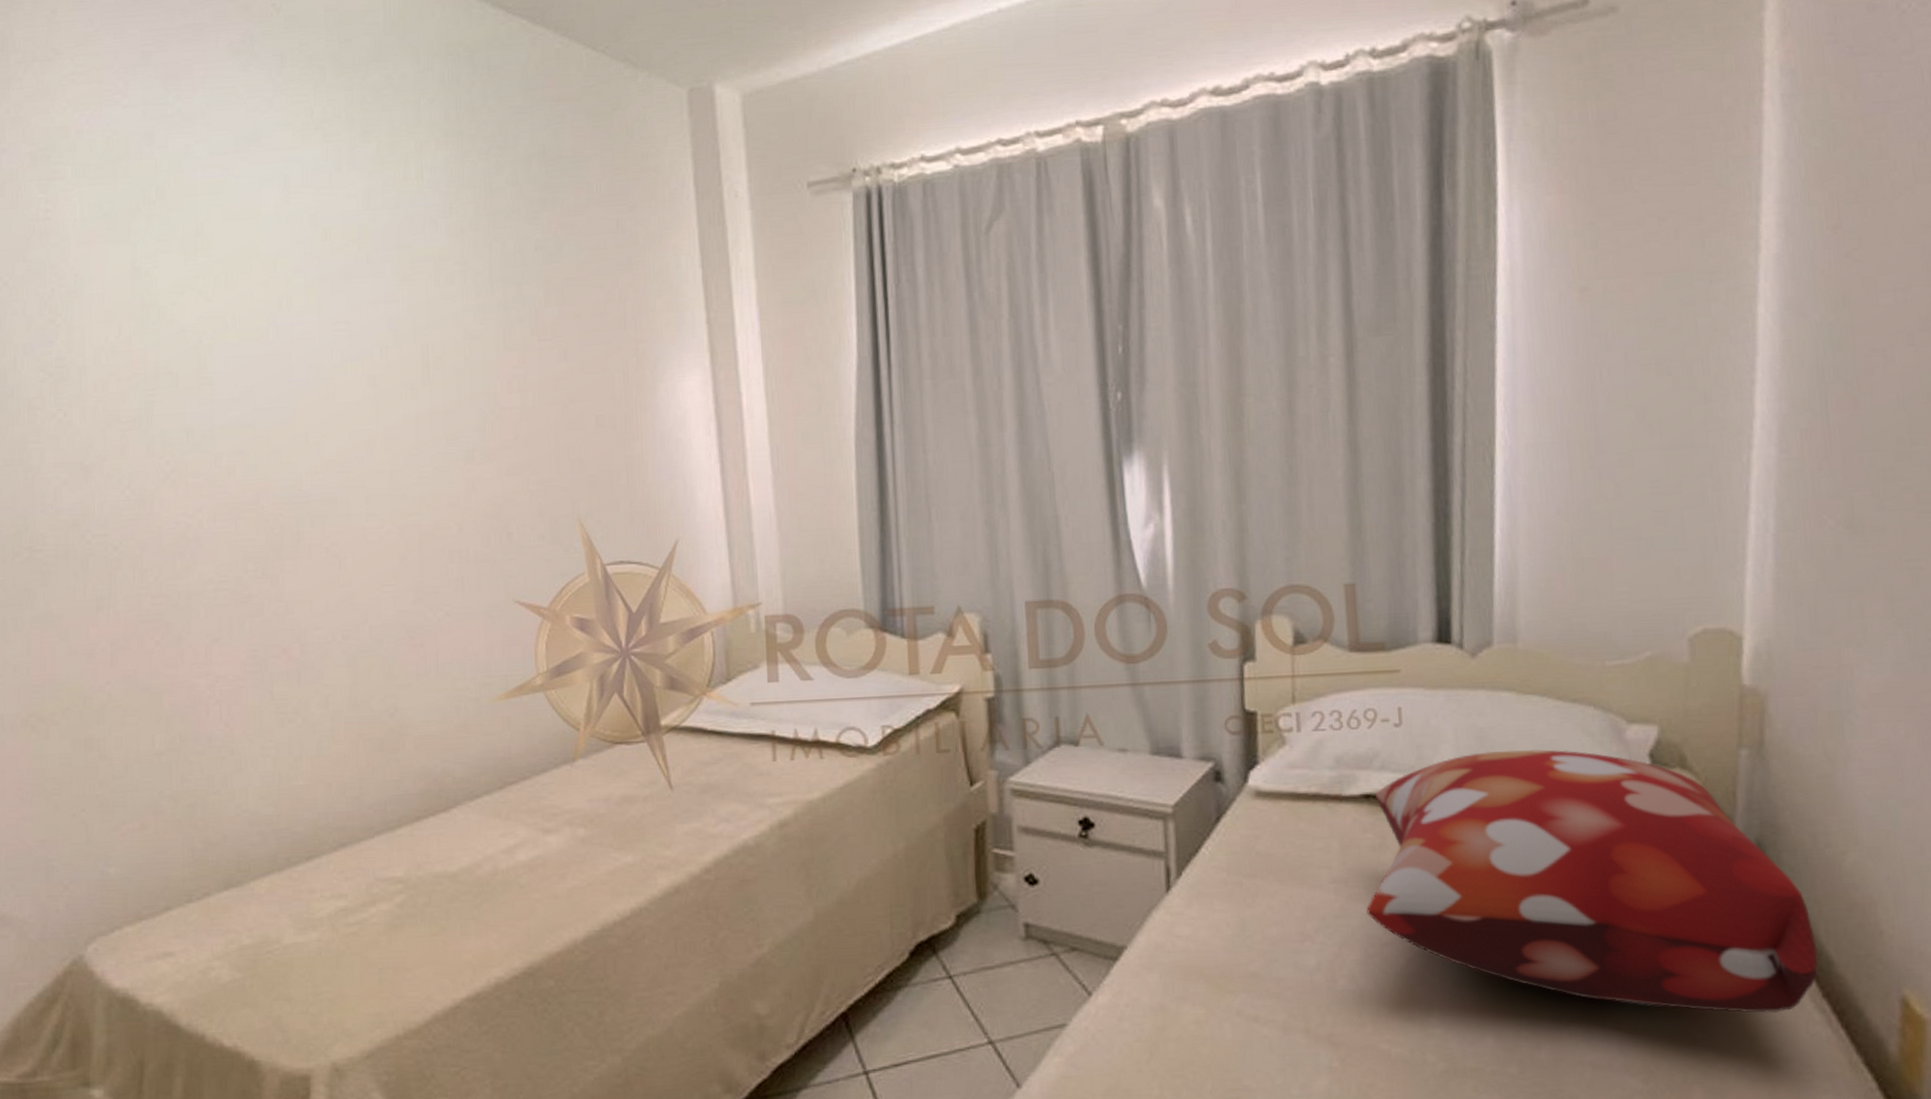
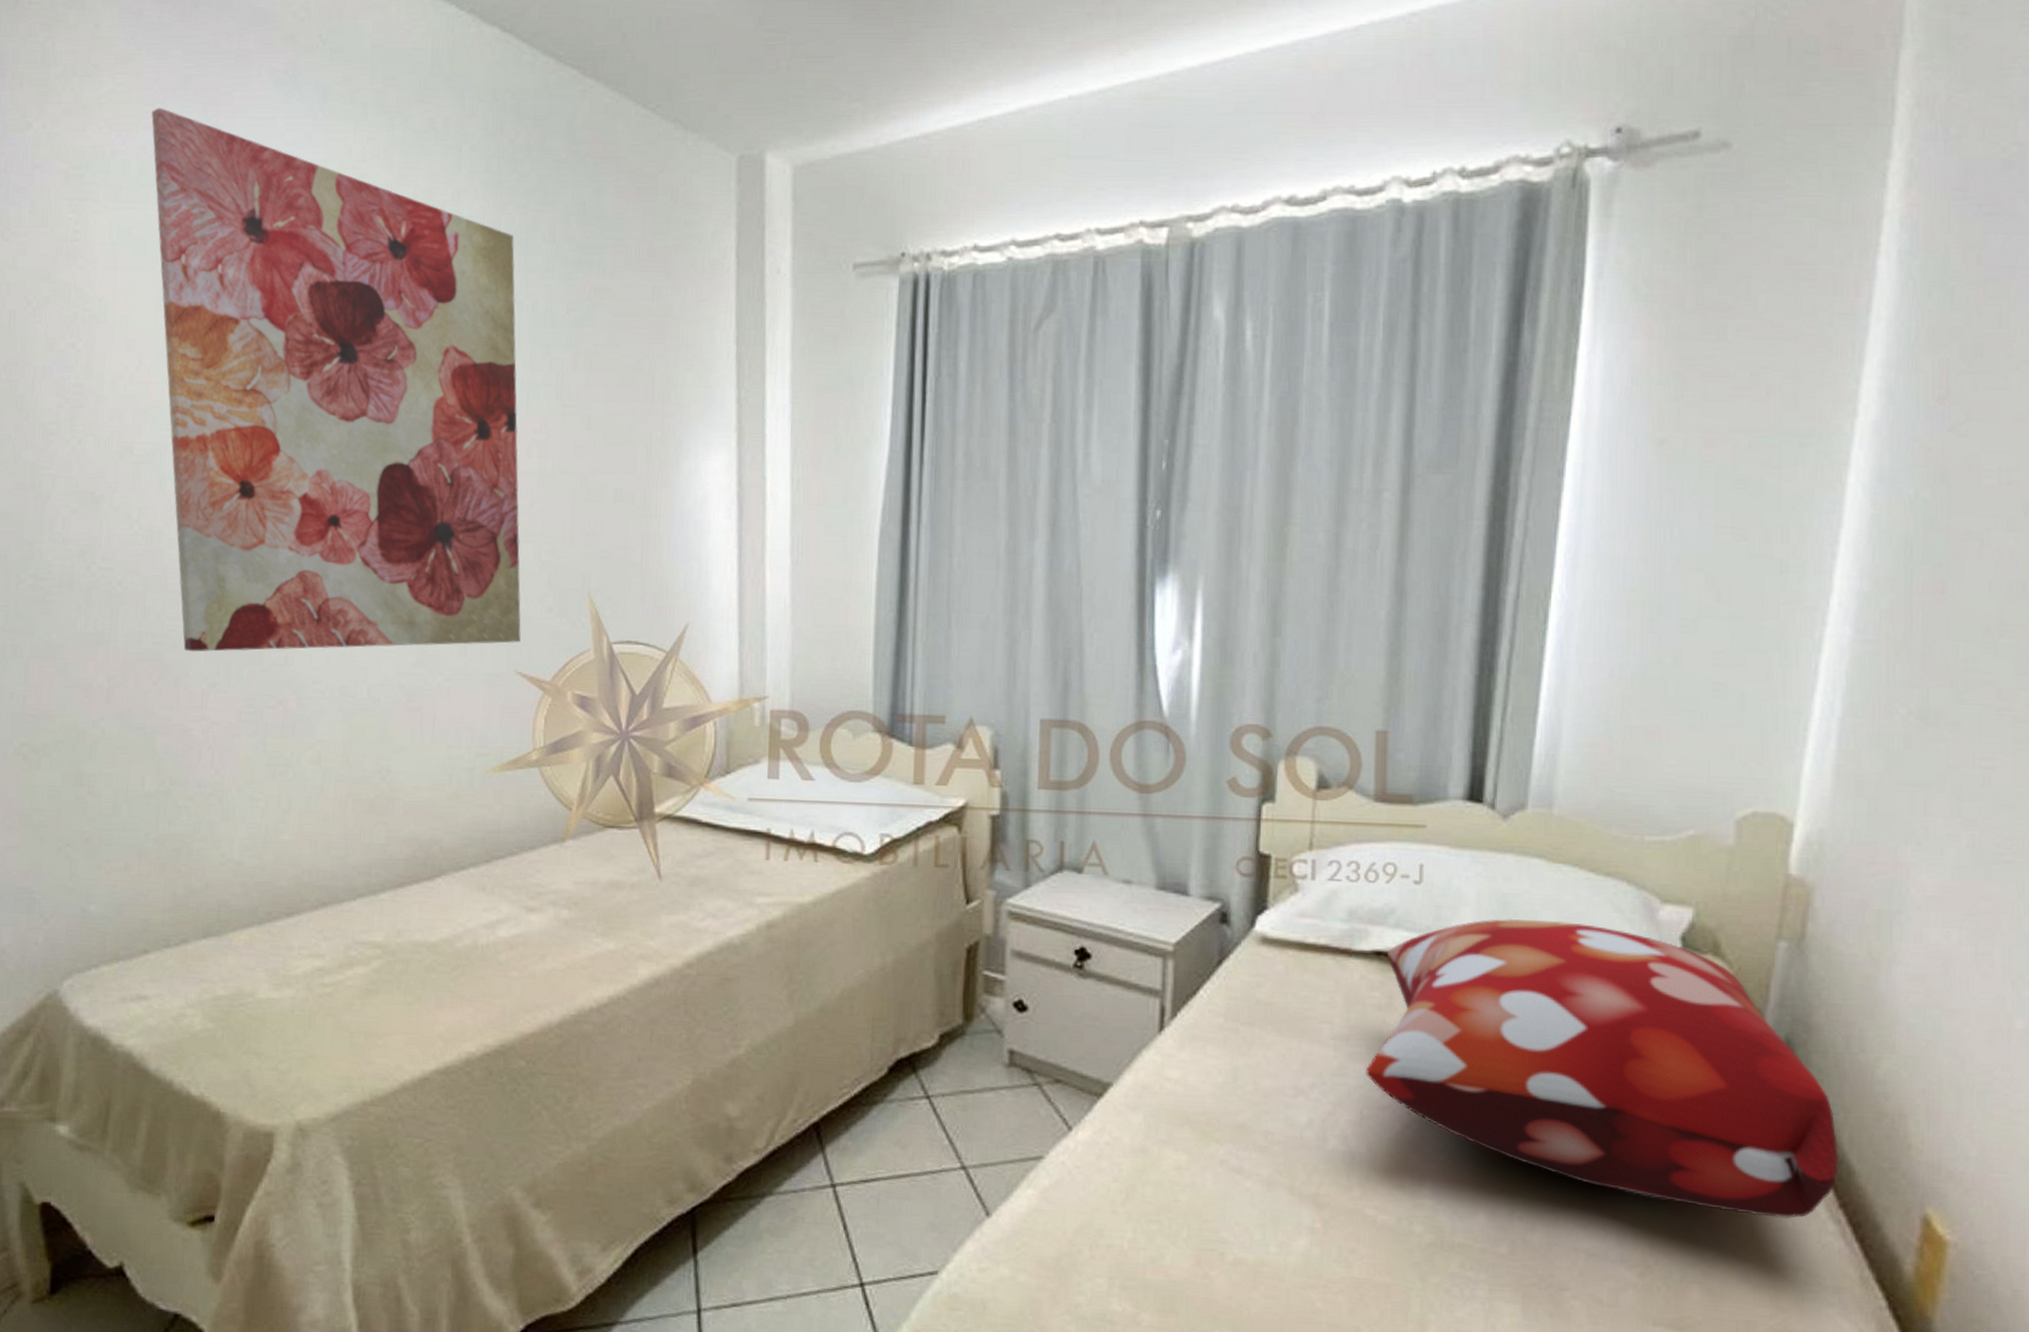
wall art: none [113,85,516,610] -> present [151,107,521,652]

